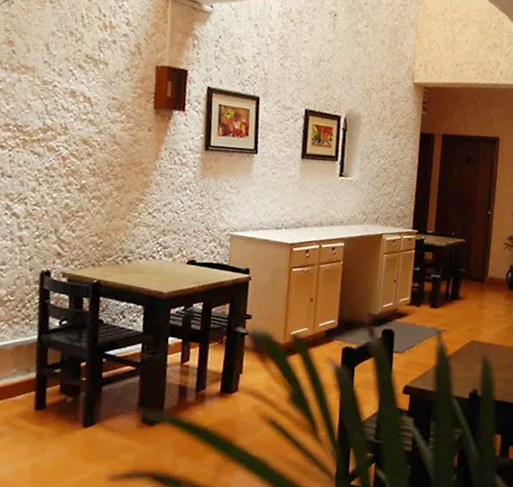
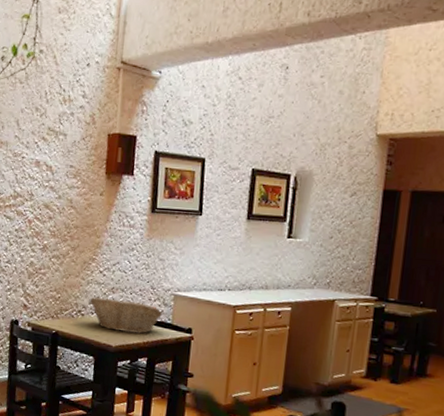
fruit basket: none [136,240,219,278] -> present [89,297,163,334]

